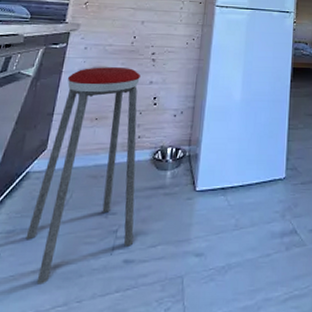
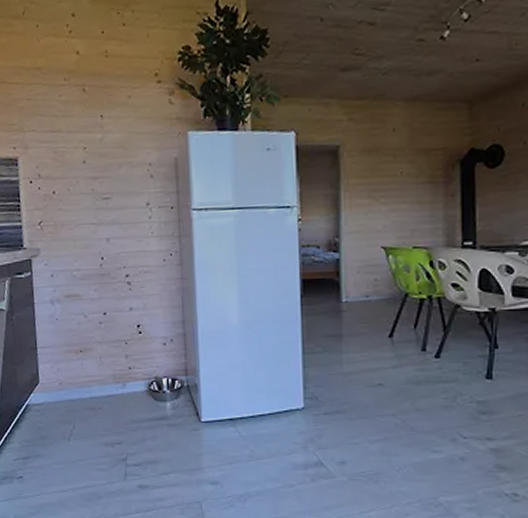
music stool: present [25,67,140,285] -> none [41,294,144,503]

